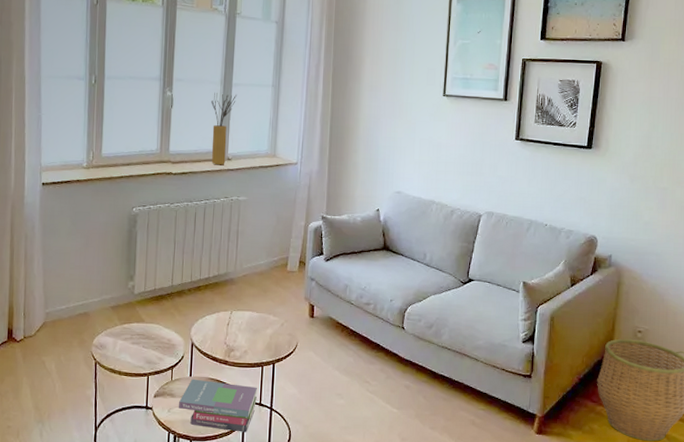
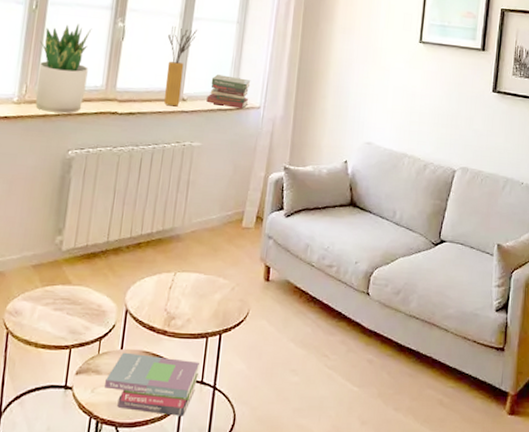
planter: none [101,94,145,176] -> present [35,23,92,114]
books: none [249,135,288,166] -> present [206,75,251,110]

